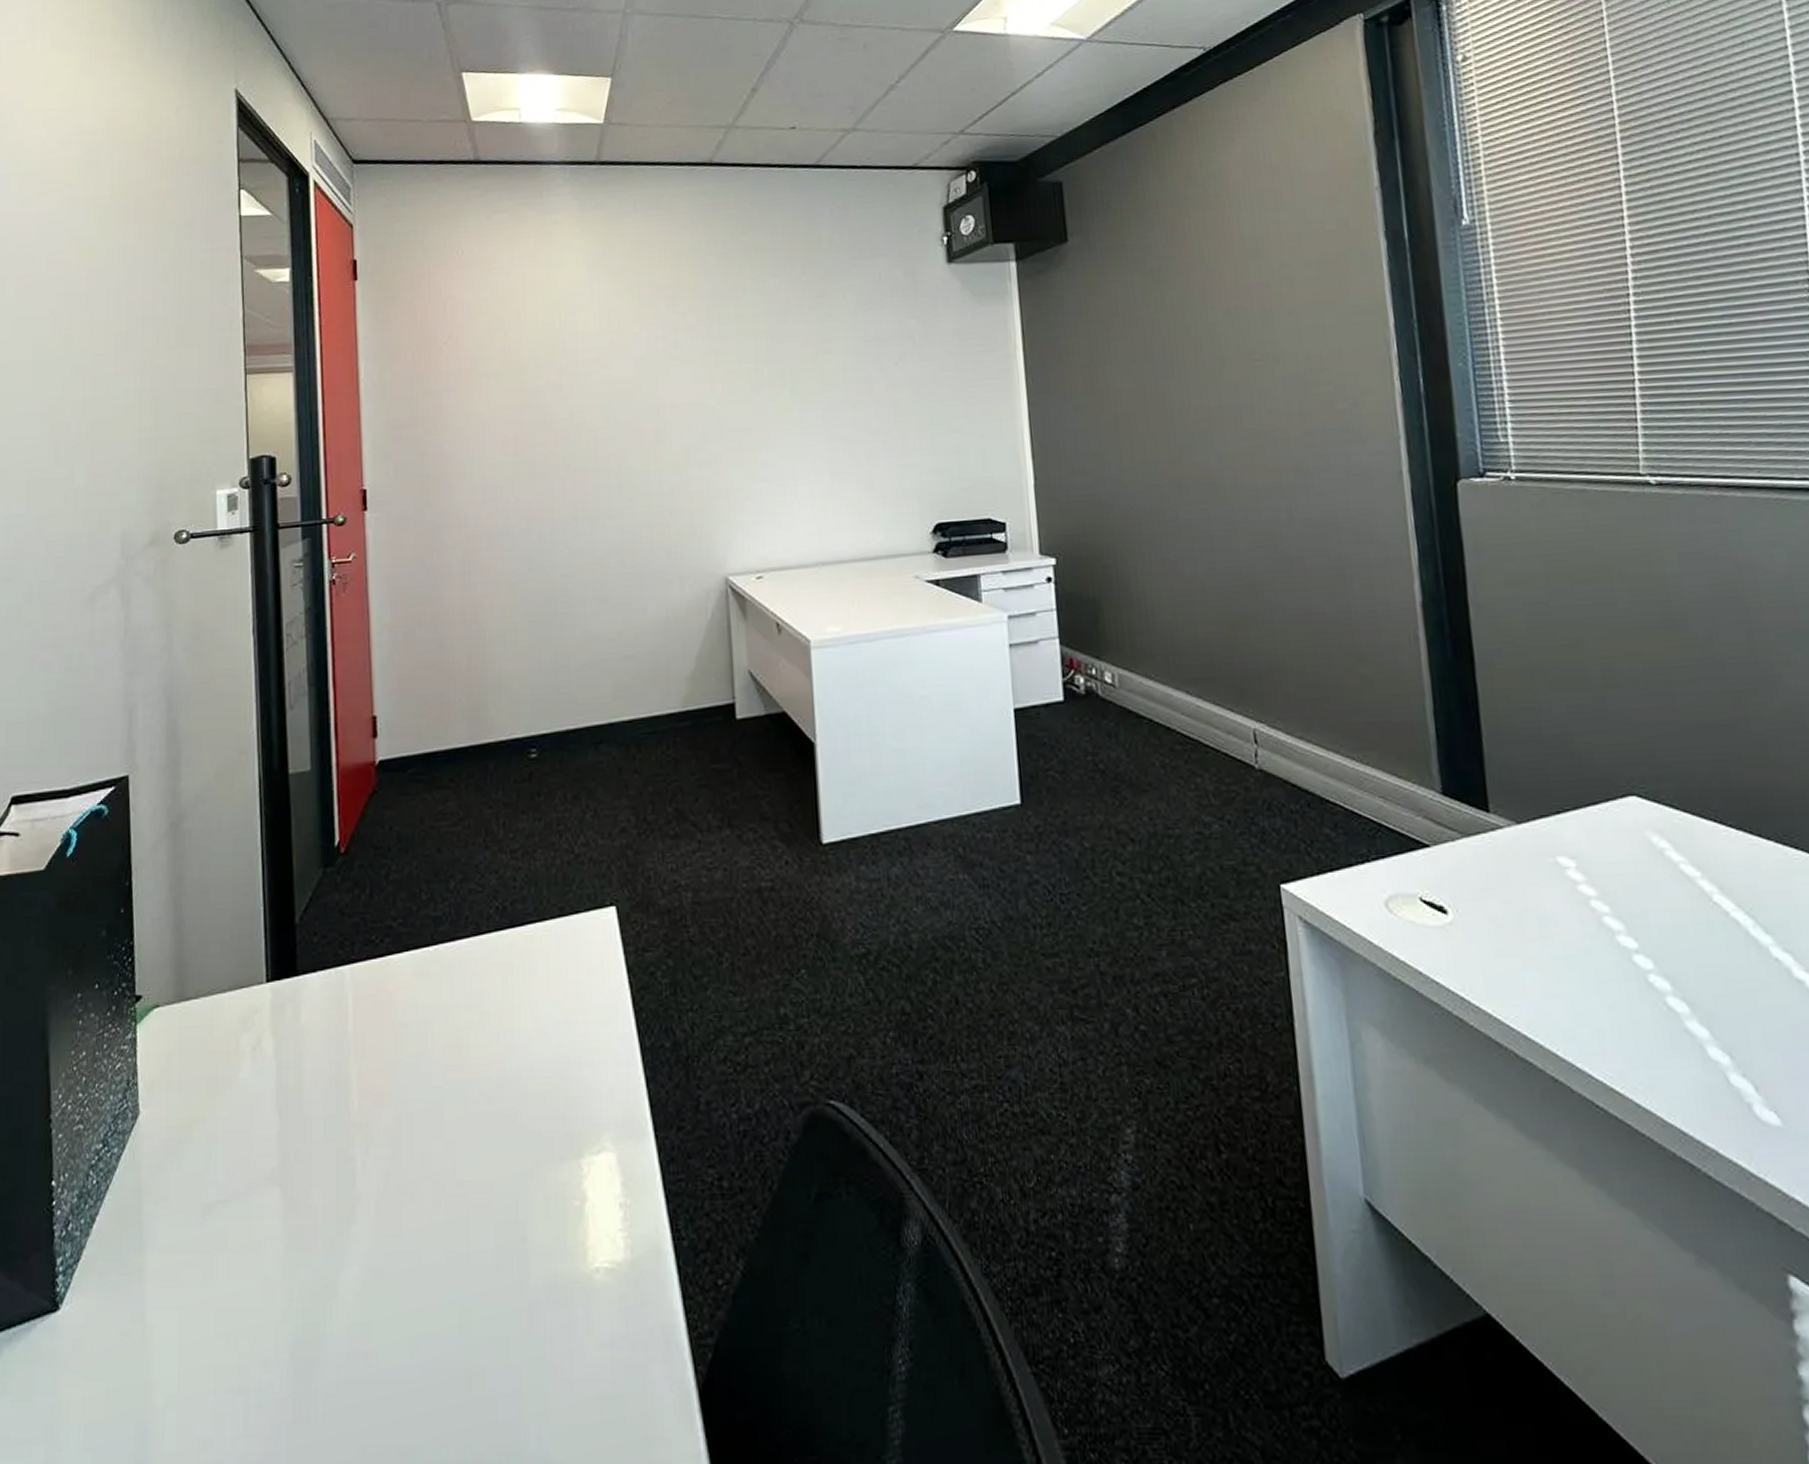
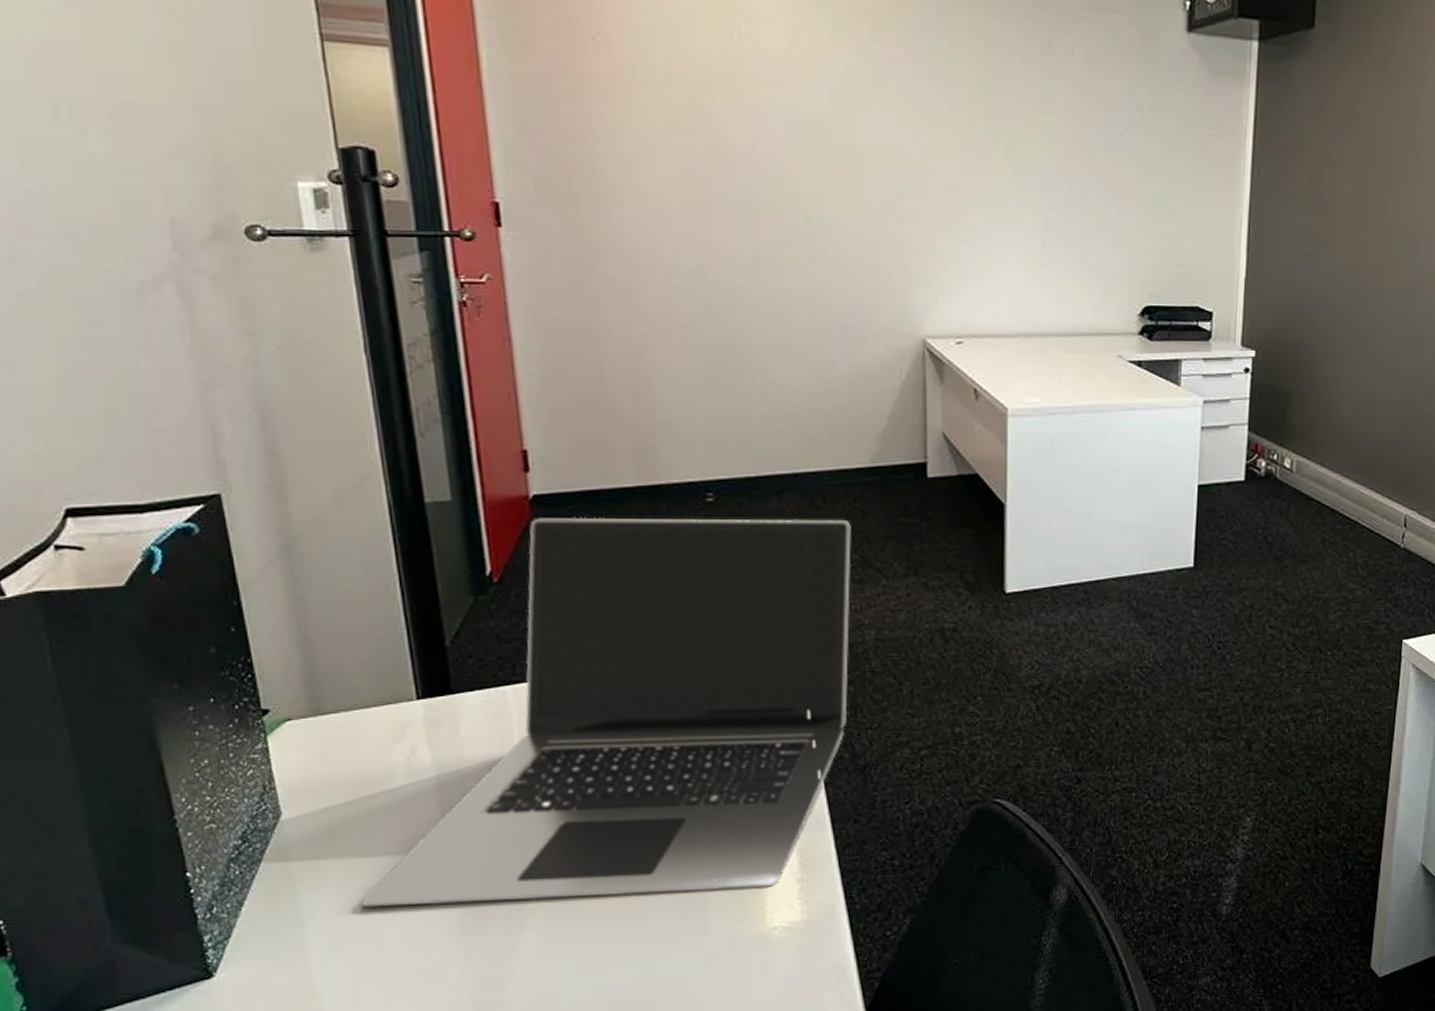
laptop: none [198,769,667,1228] -> present [361,517,851,907]

